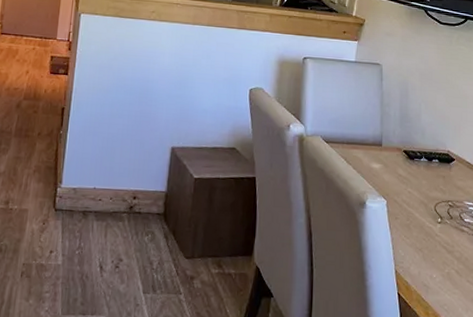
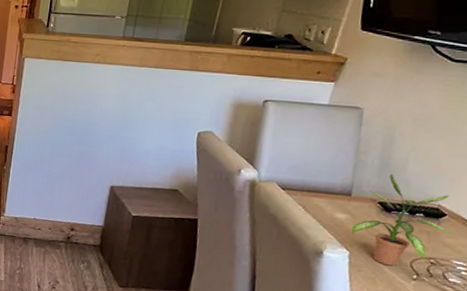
potted plant: none [386,123,462,211] -> present [351,173,453,266]

